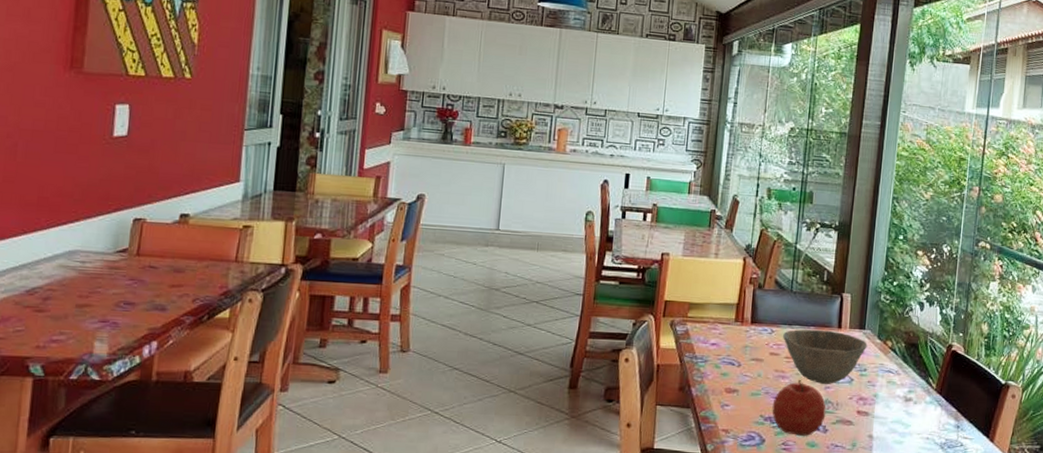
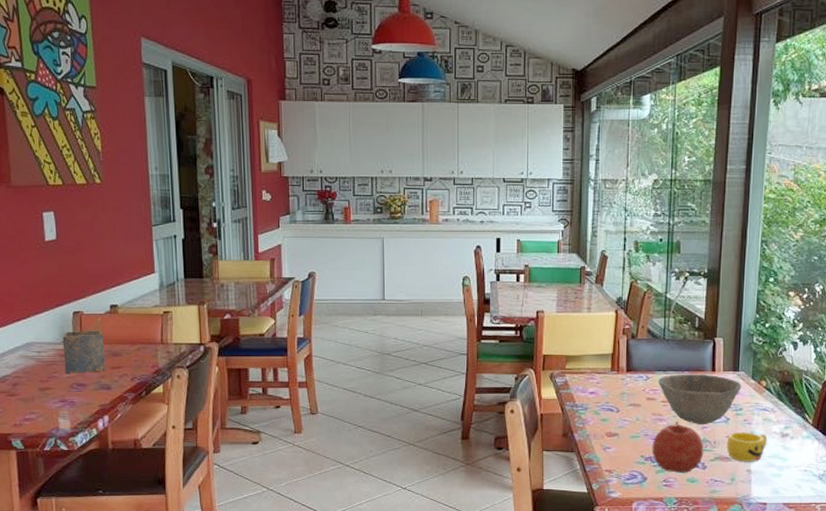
napkin holder: none [111,227,167,290] -> present [62,317,106,373]
cup: none [849,394,891,427] -> present [726,432,768,462]

